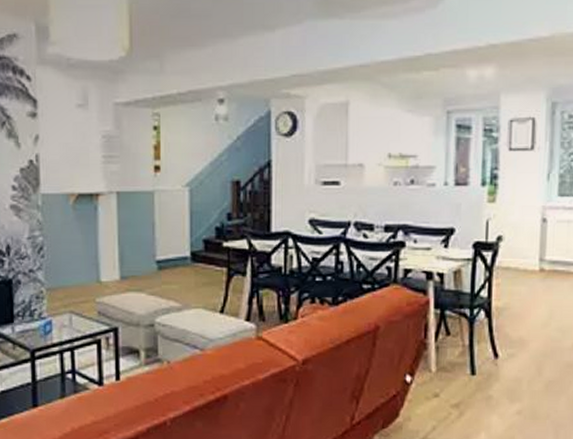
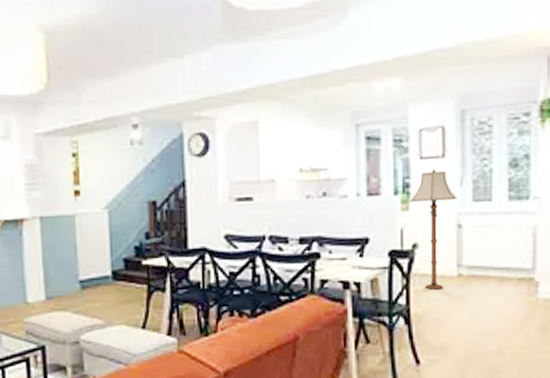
floor lamp: none [497,160,543,284] -> present [410,168,457,290]

